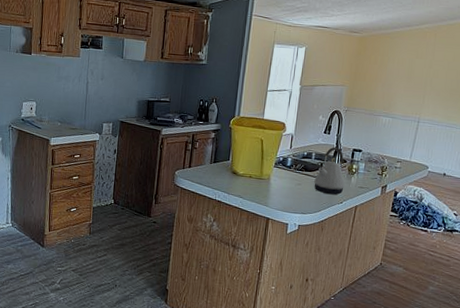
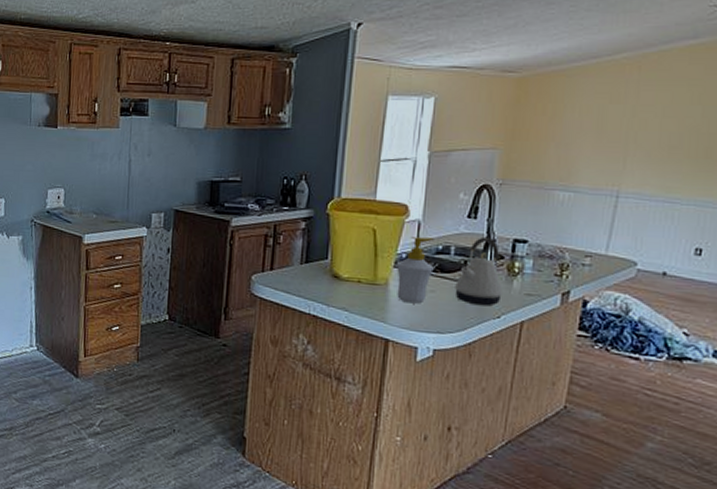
soap bottle: none [275,146,302,193] -> present [395,237,434,304]

